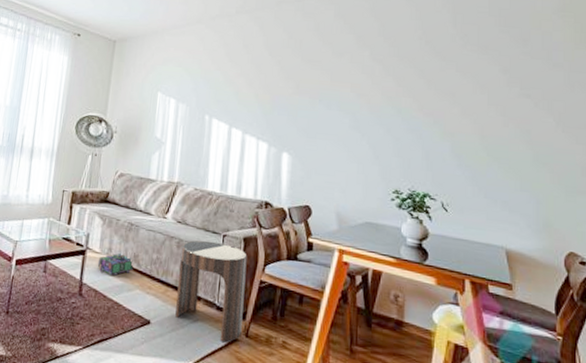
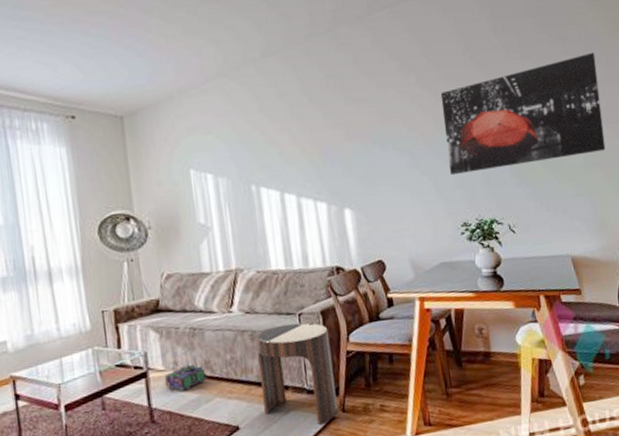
wall art: none [389,57,559,153] -> present [440,52,606,176]

